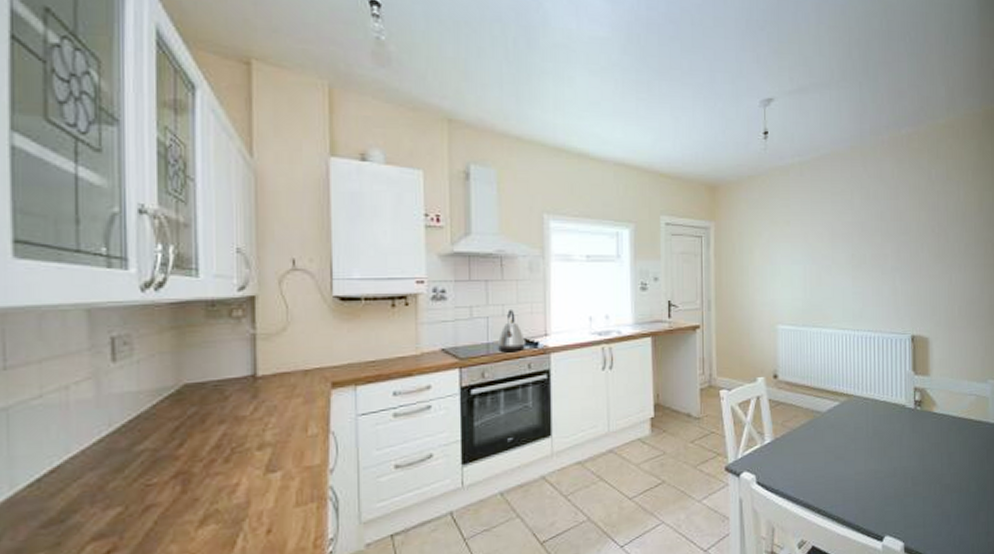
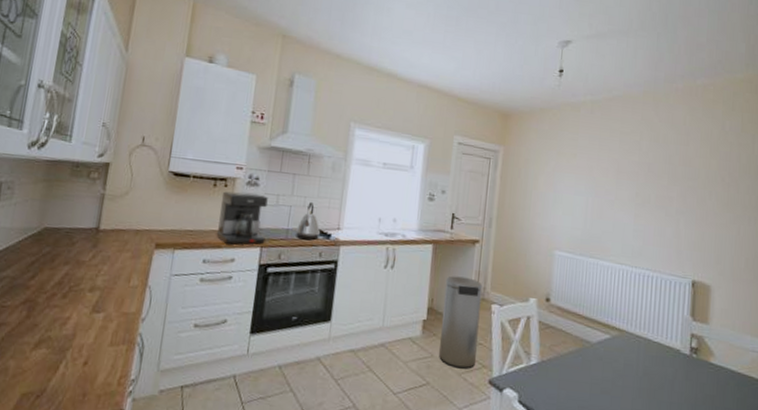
coffee maker: none [403,308,463,370] -> present [216,191,268,245]
pedal bin: none [669,366,711,461] -> present [439,276,483,369]

